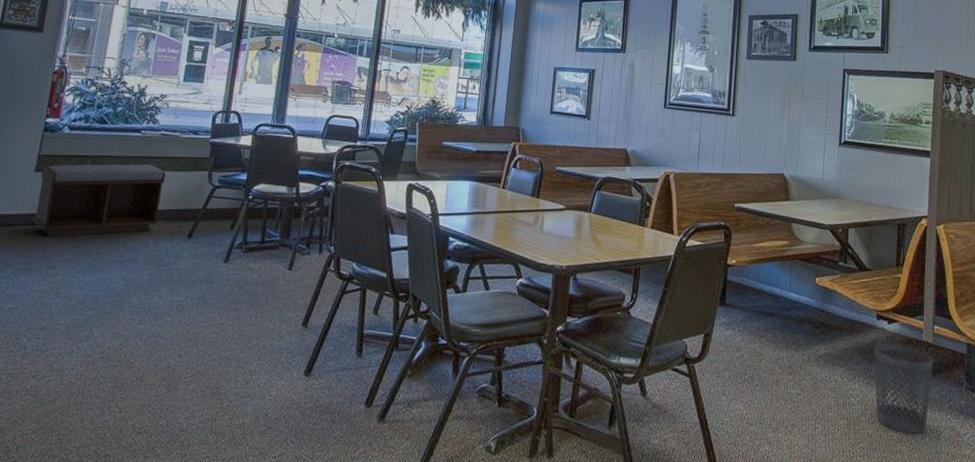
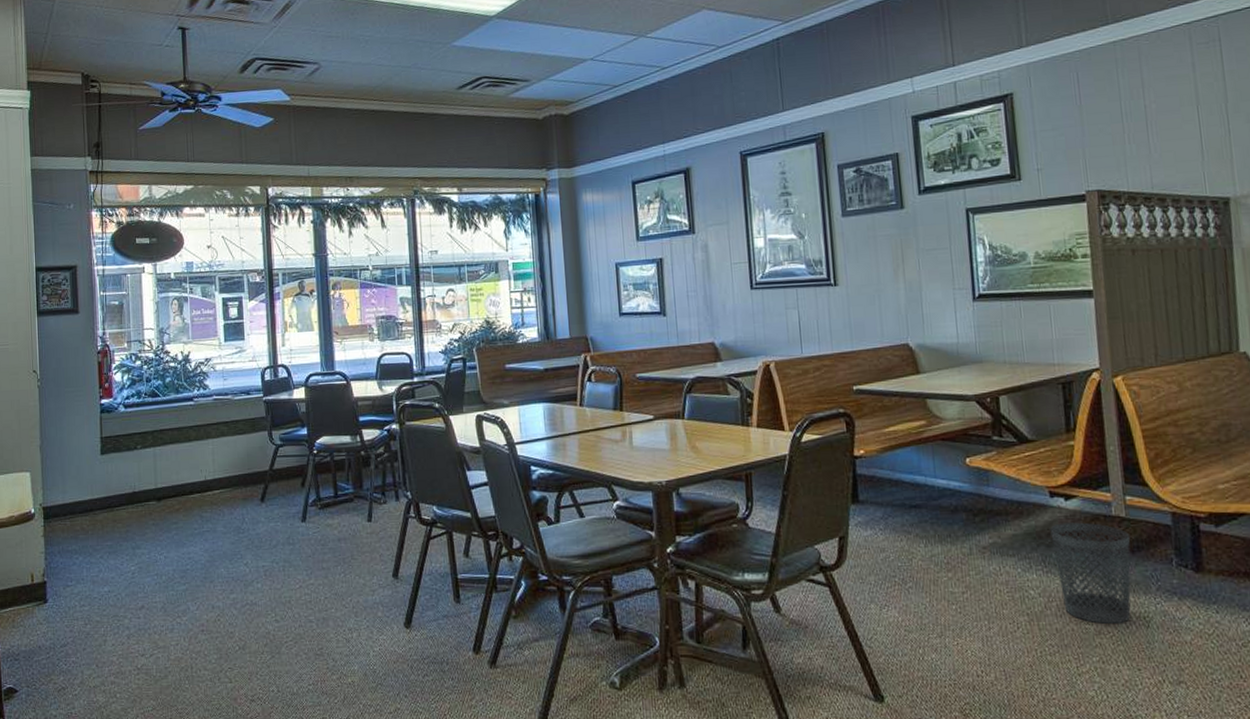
bench: present [33,164,166,237] -> none [108,432,229,517]

